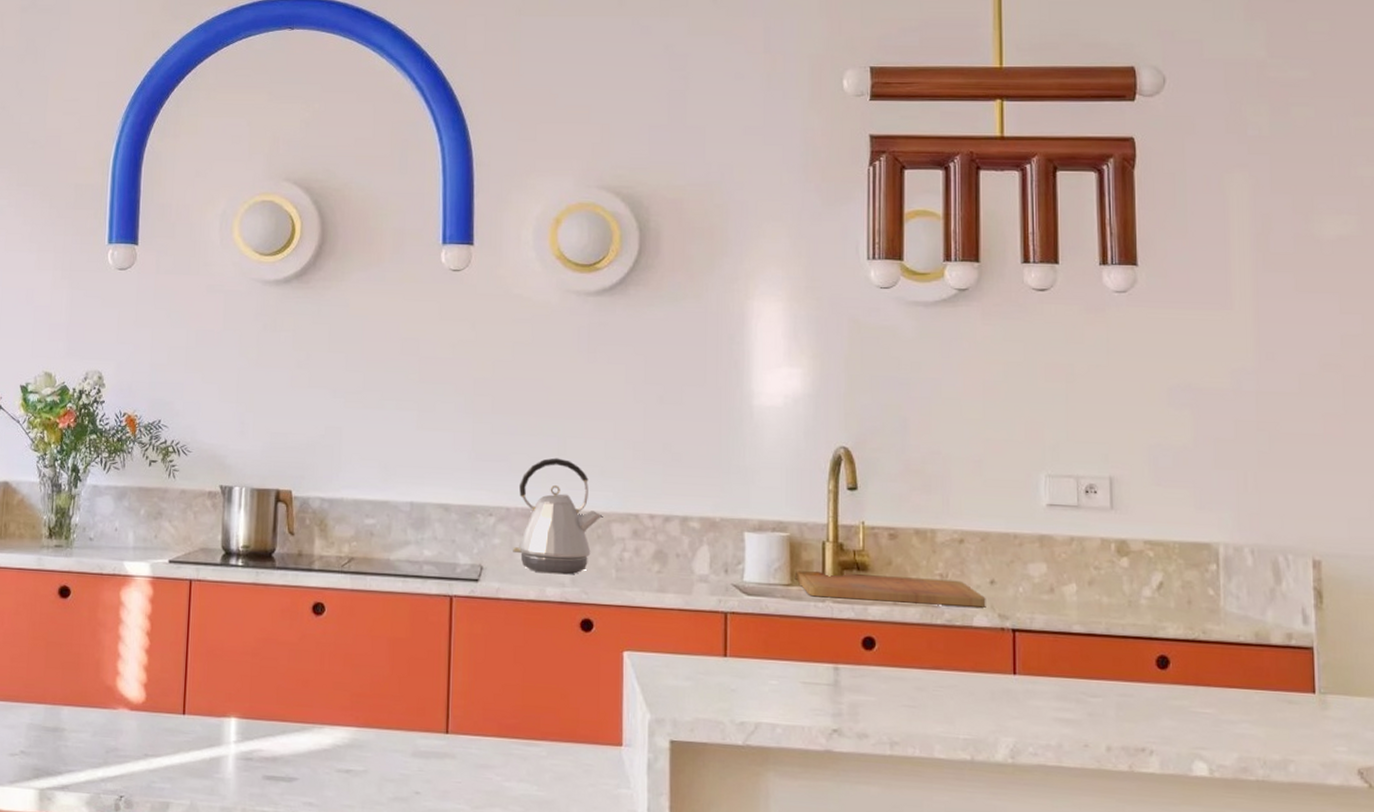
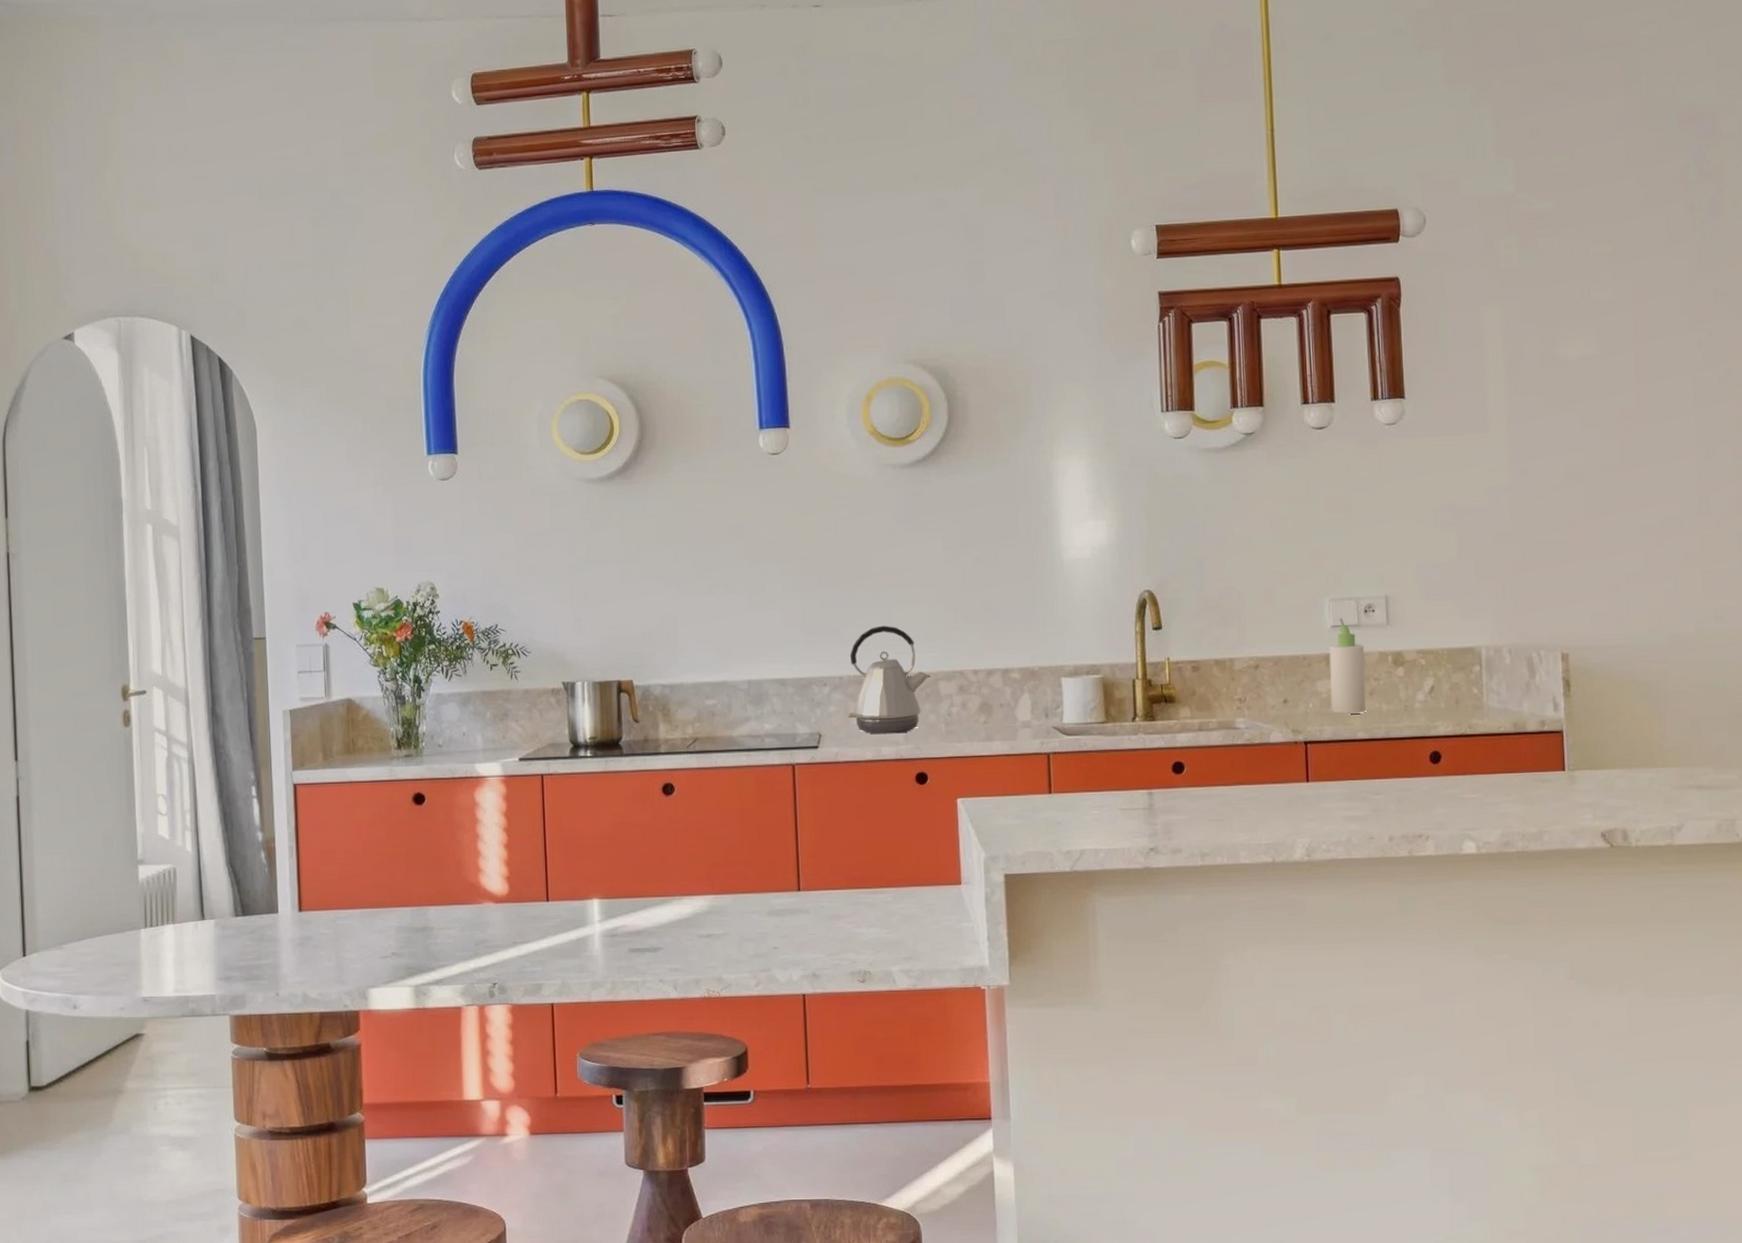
cutting board: present [796,571,986,608] -> none [1110,703,1281,731]
bottle: none [1043,496,1084,604] -> present [1329,618,1366,714]

